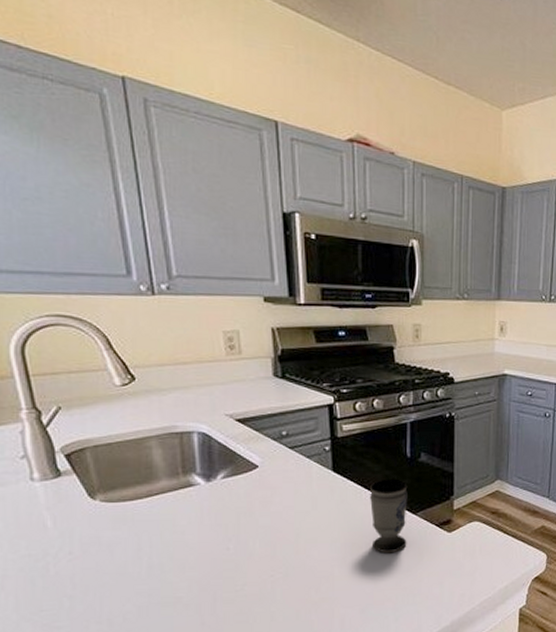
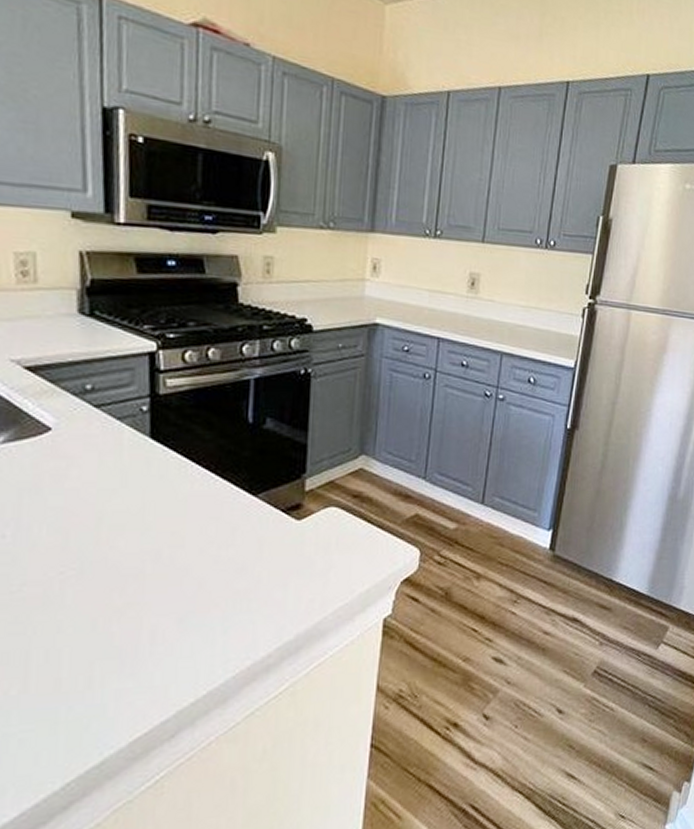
cup: present [370,478,408,554] -> none [196,449,248,546]

